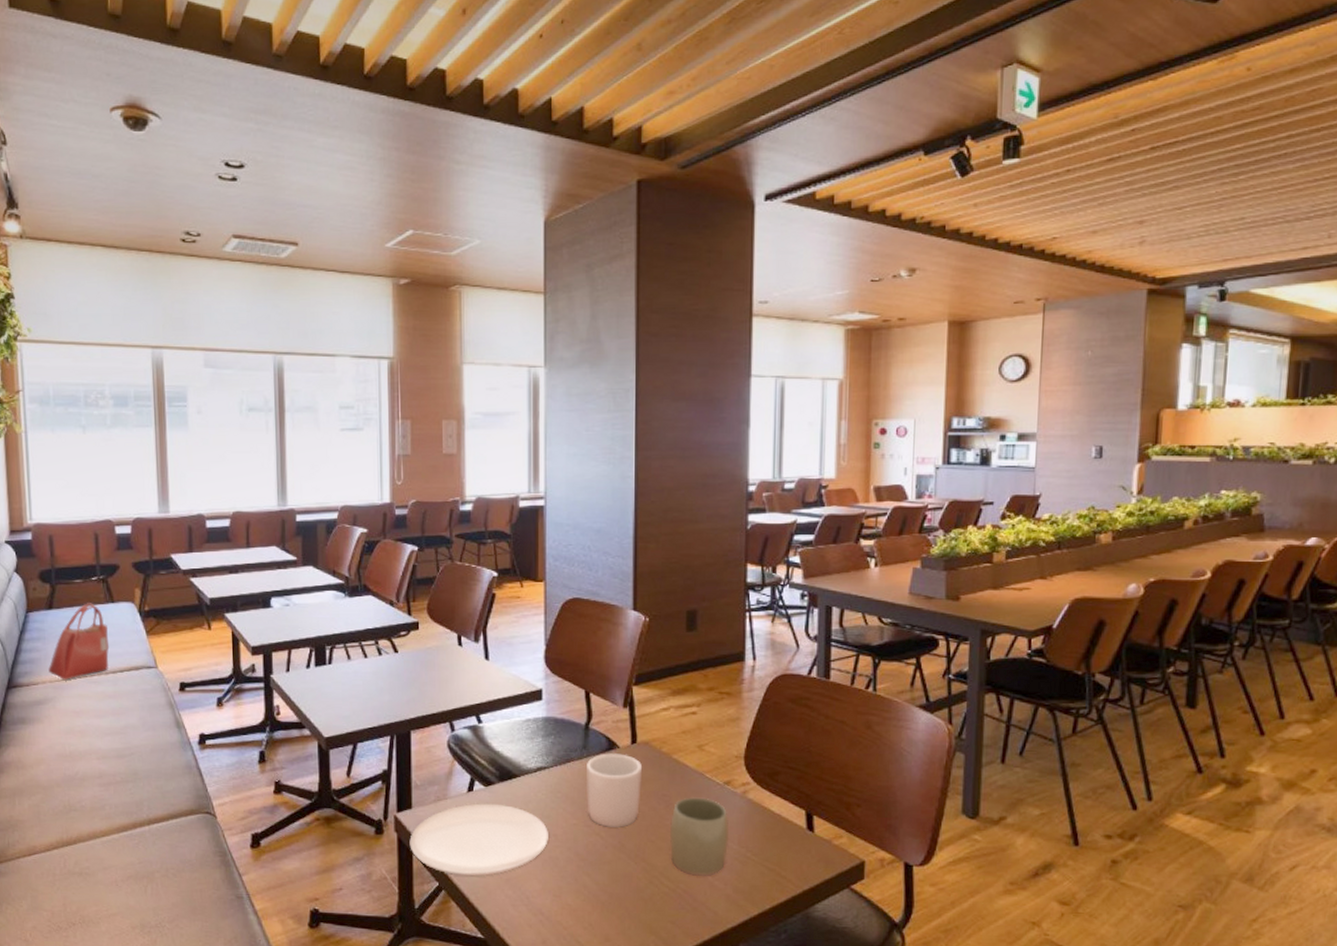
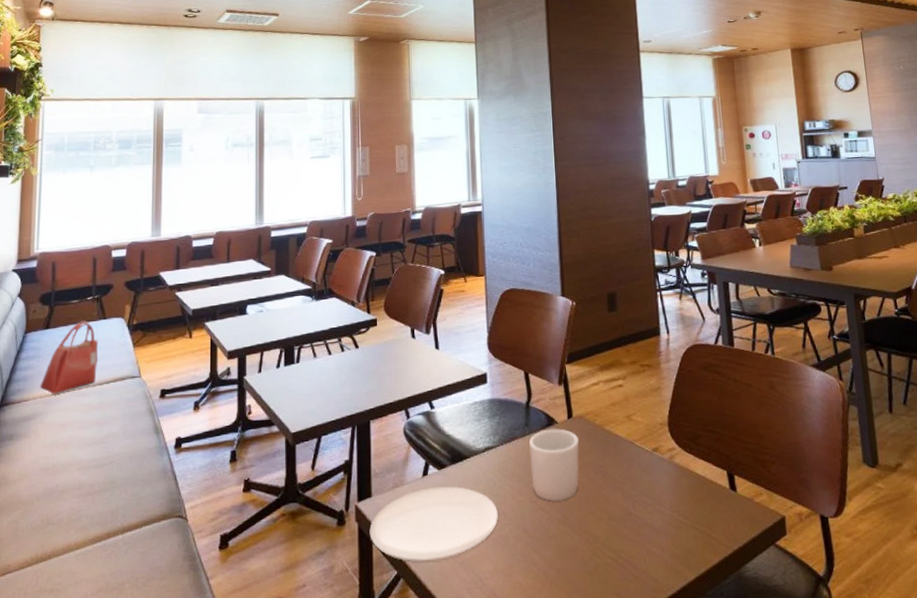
mug: present [669,797,728,877] -> none [607,465,662,545]

